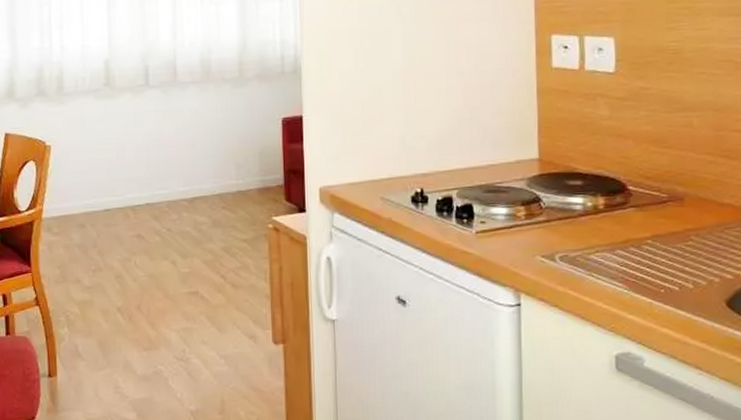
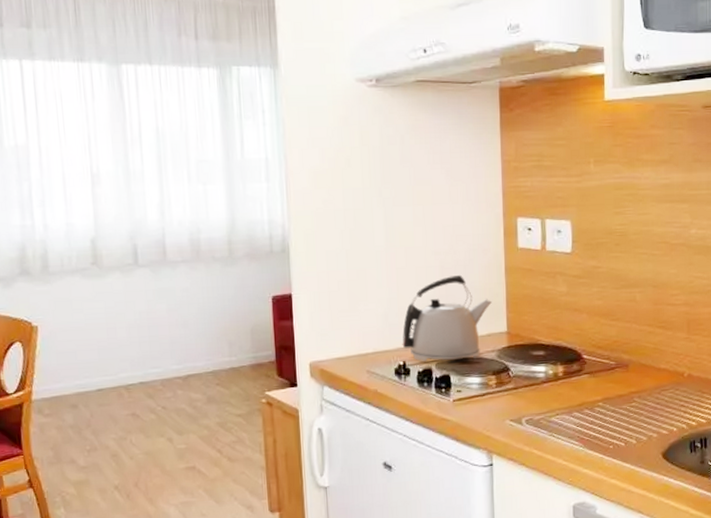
kettle: none [420,96,521,190] -> present [402,274,492,362]

